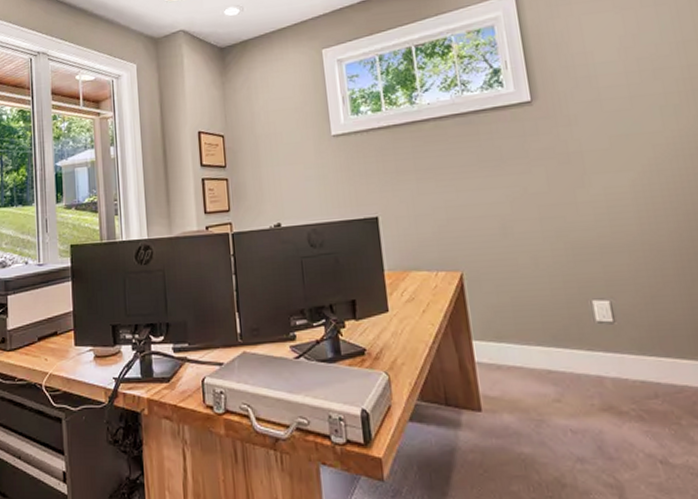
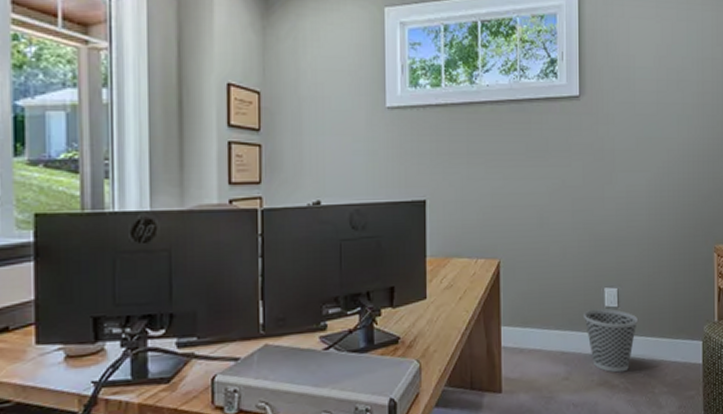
wastebasket: none [570,323,645,398] -> present [584,308,639,373]

